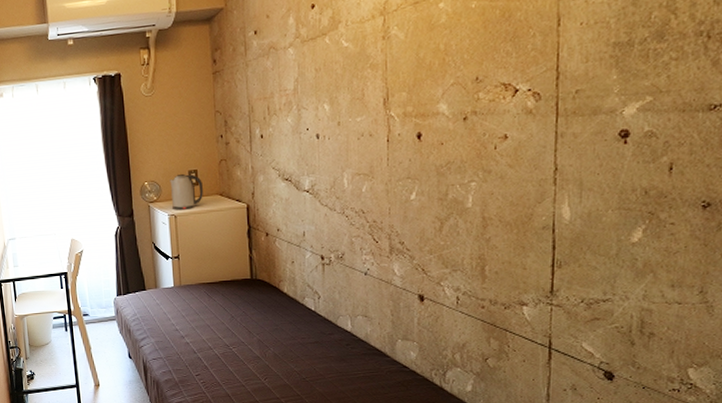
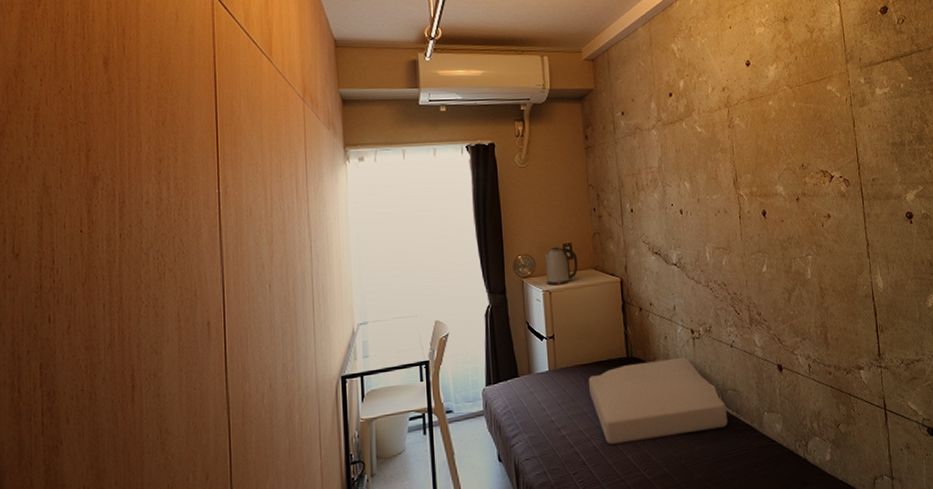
cushion: none [211,281,355,354] -> present [588,357,728,445]

